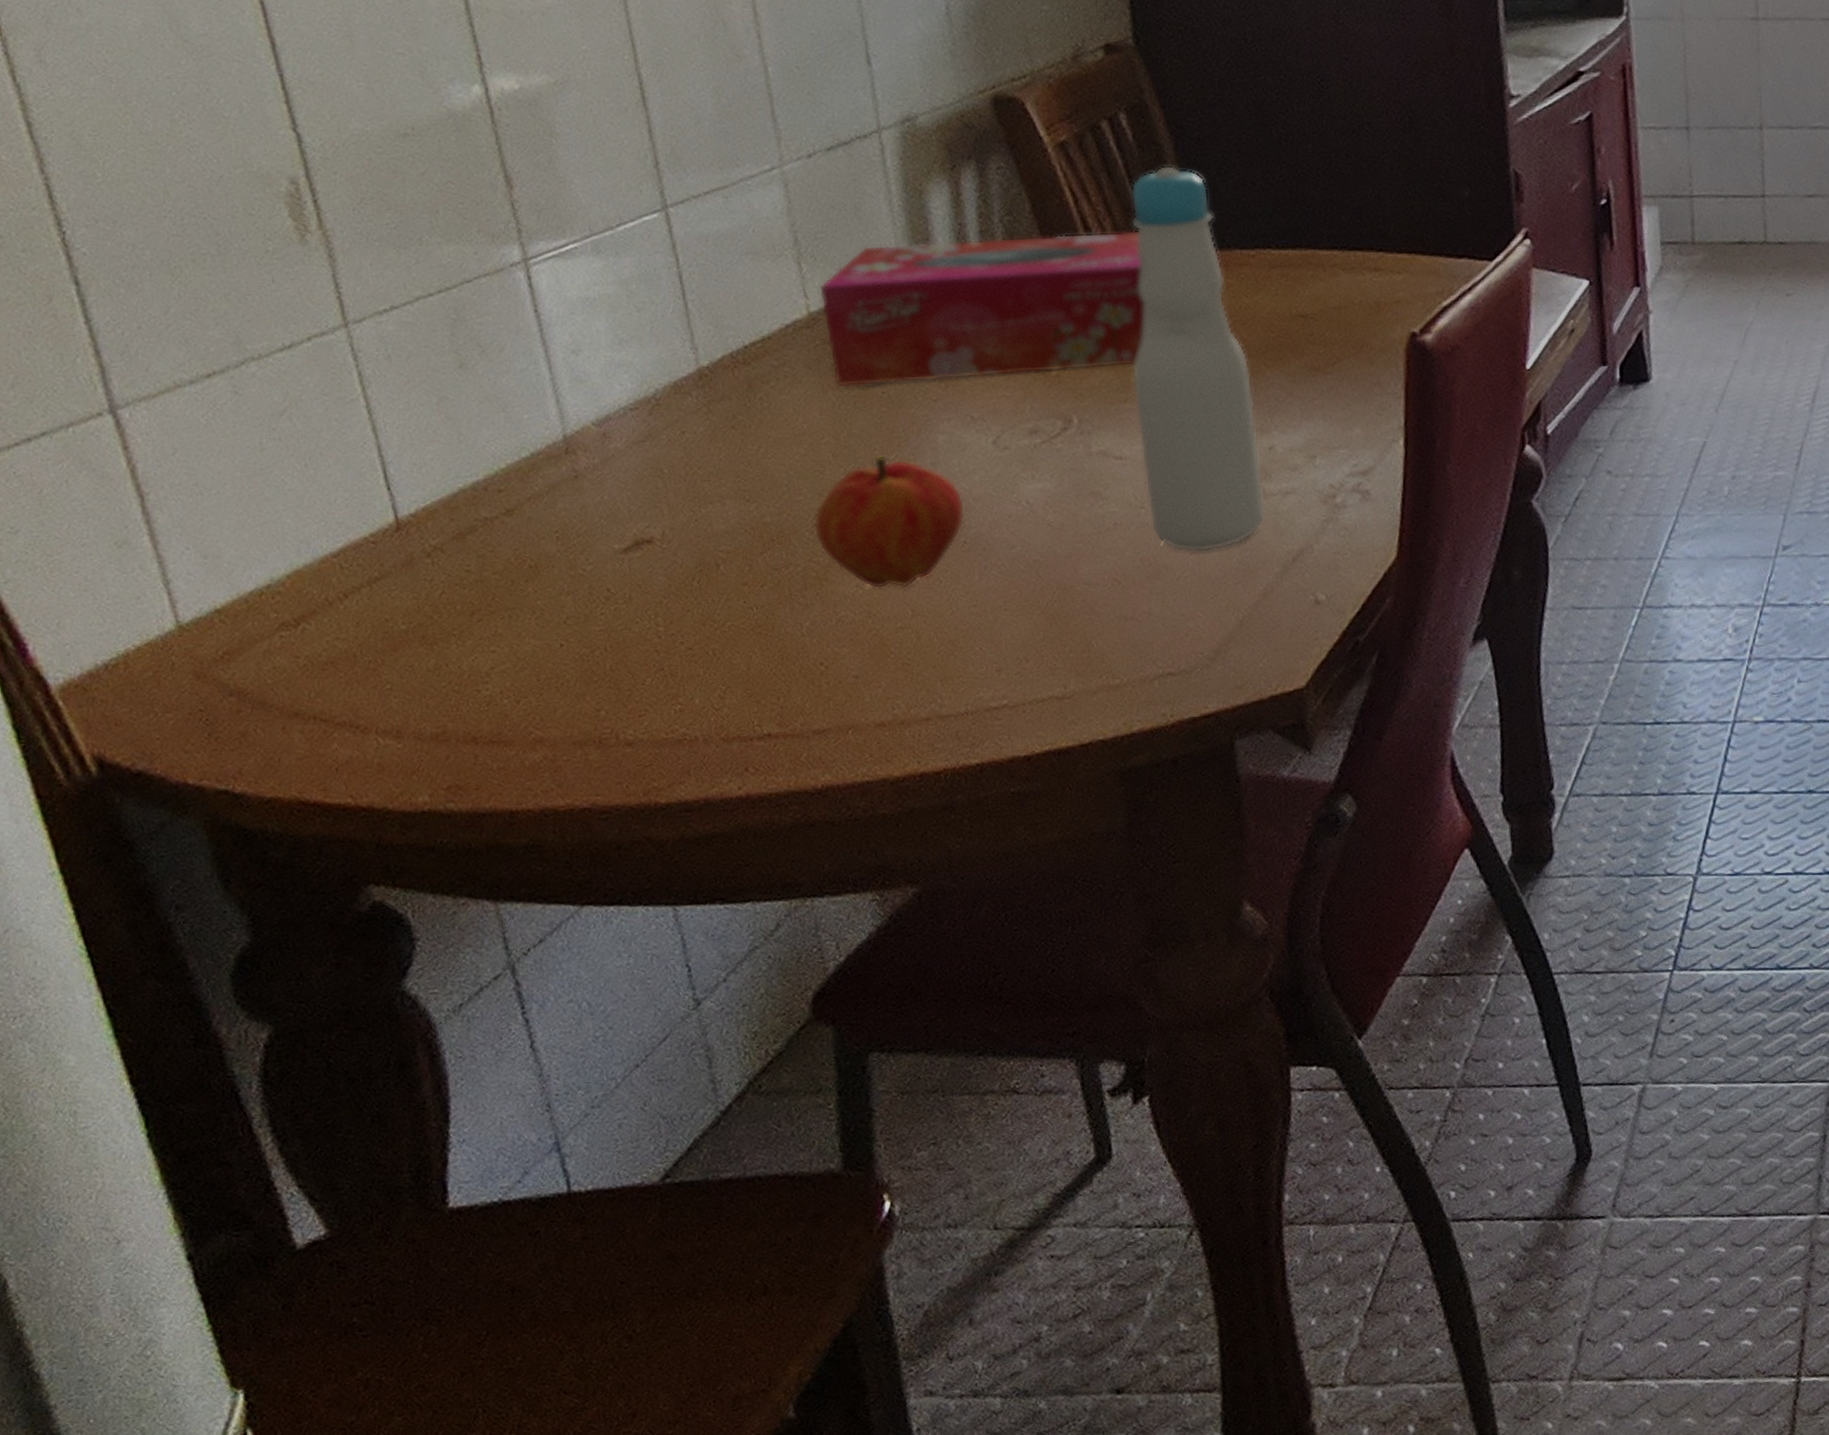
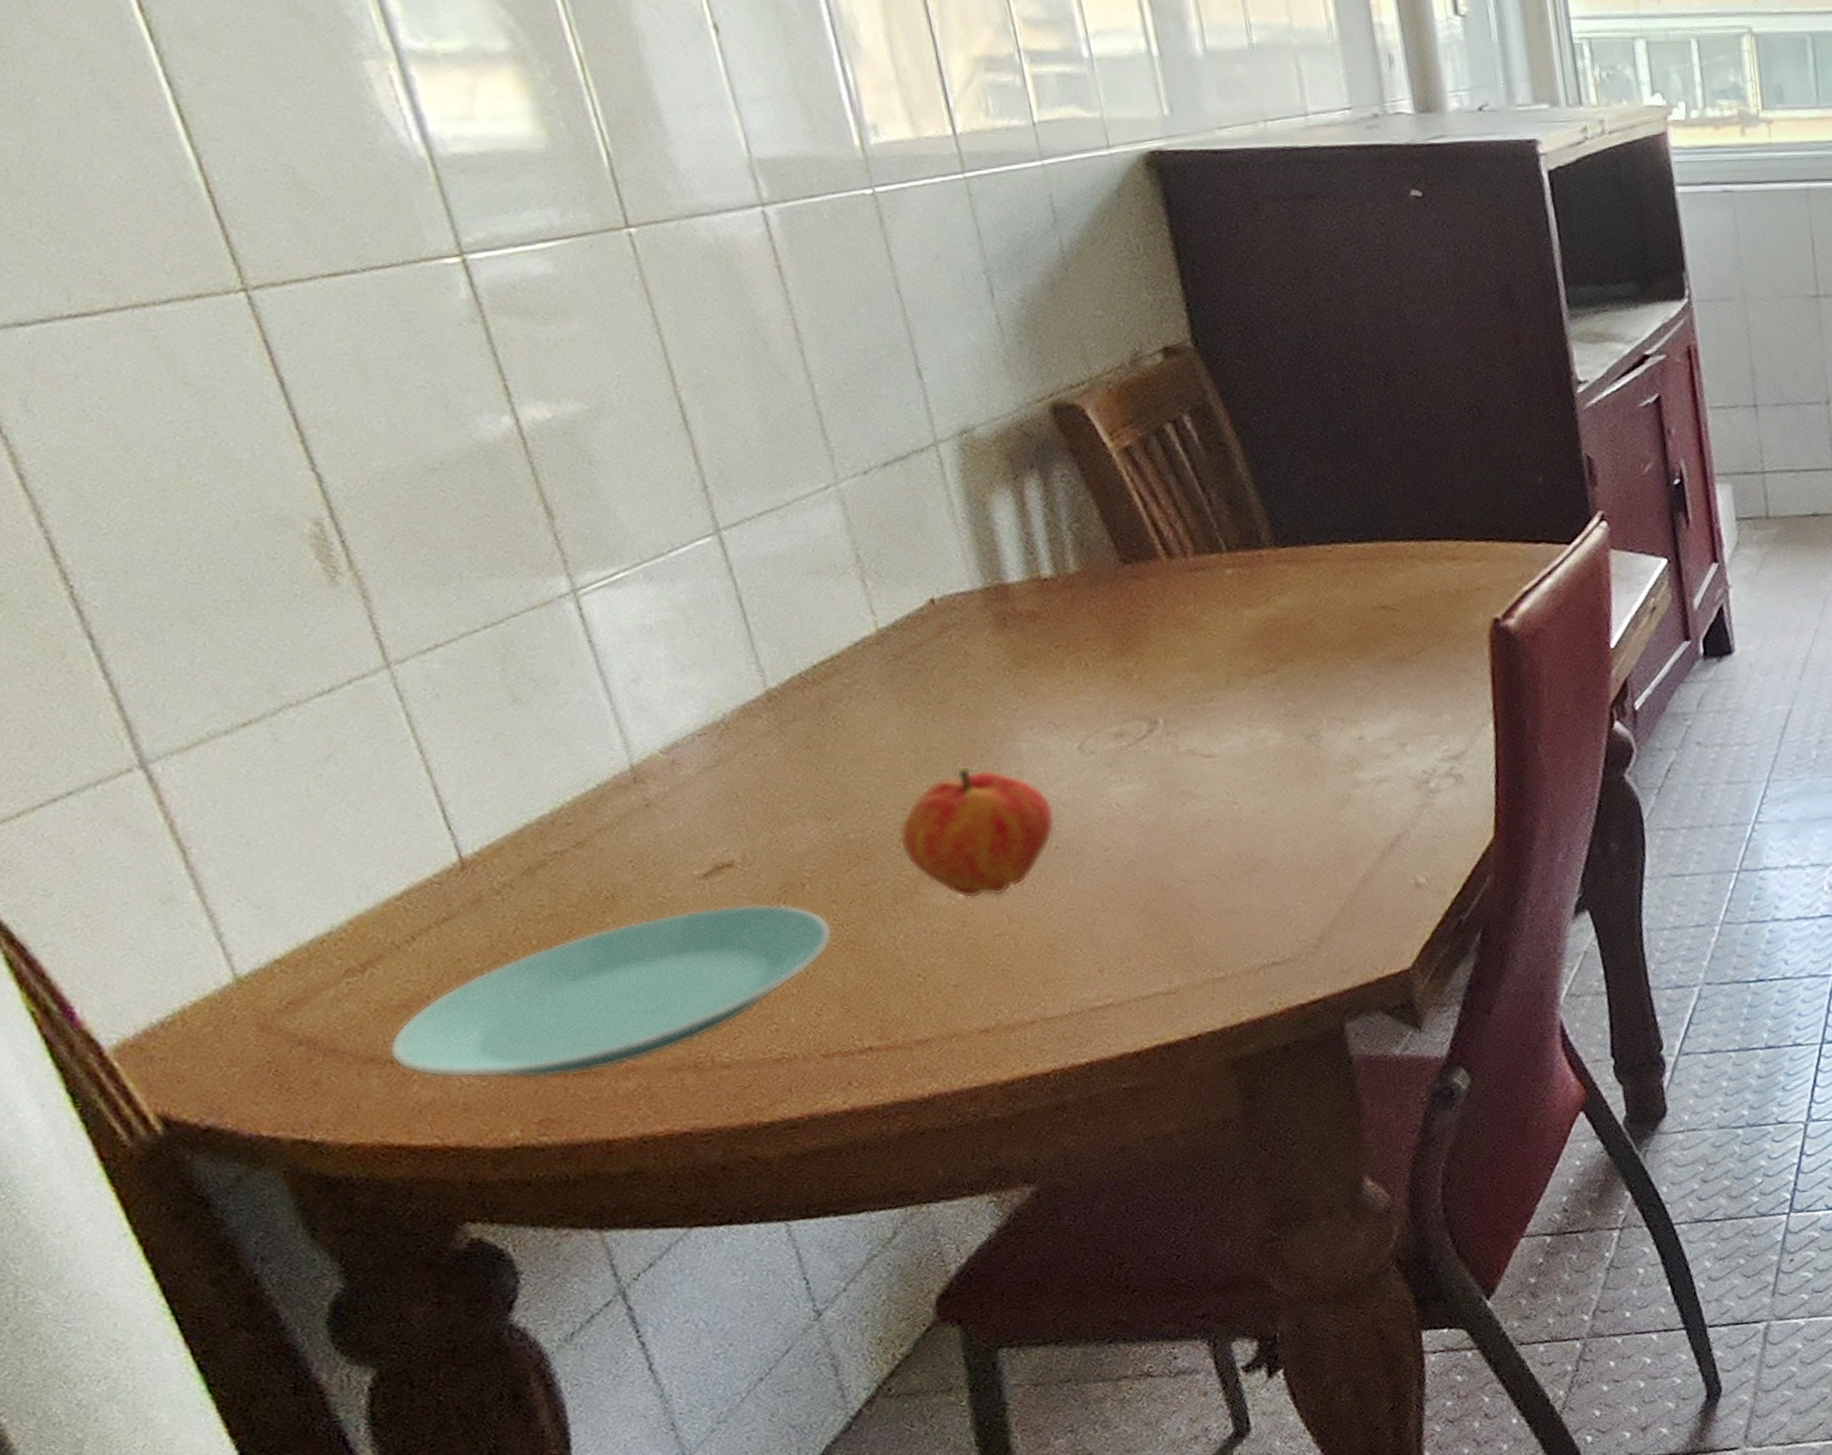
plate: none [313,581,742,744] -> present [388,903,833,1079]
tissue box: present [818,231,1145,388] -> none [885,532,1224,702]
bottle: present [1130,165,1267,552] -> none [1200,465,1361,844]

